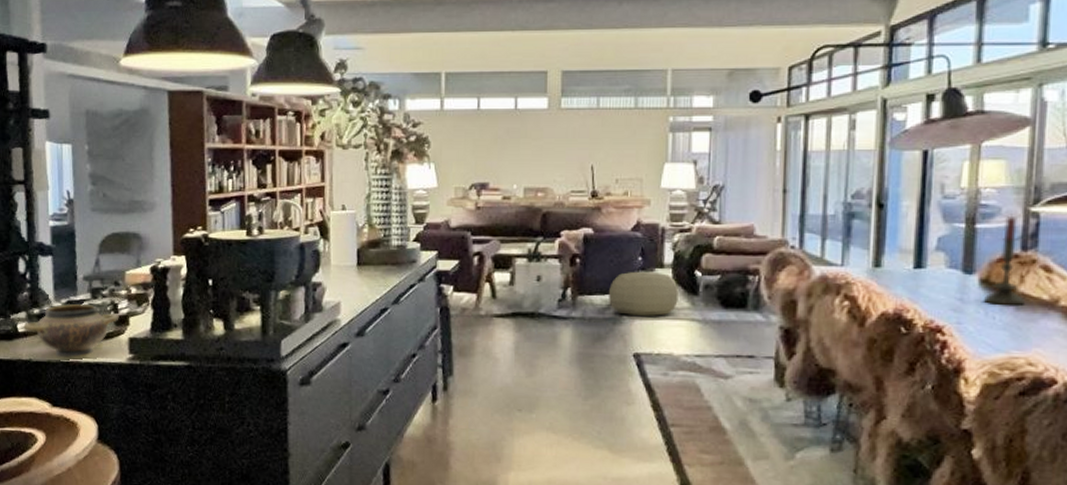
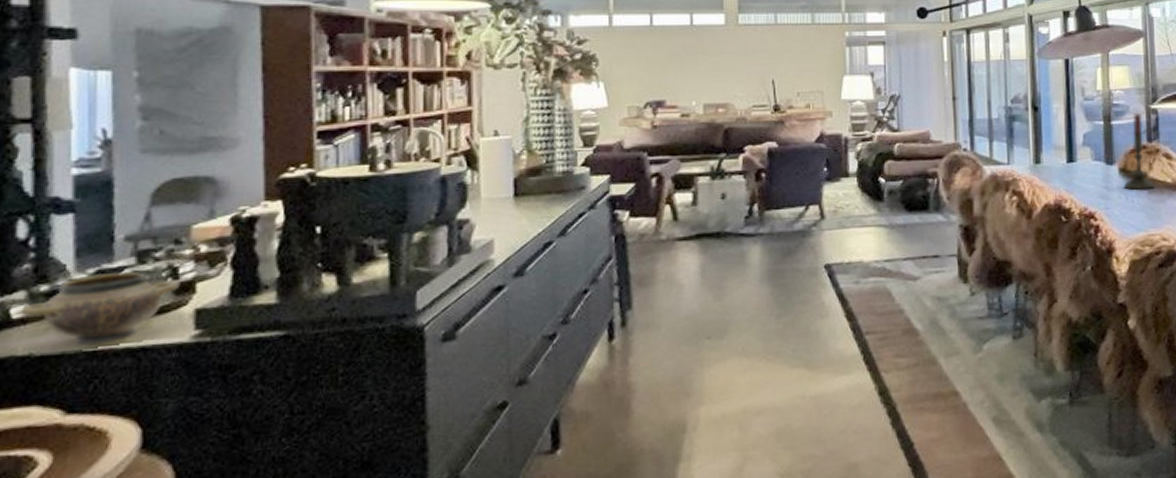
pouf: present [609,271,679,316] -> none [797,181,865,227]

